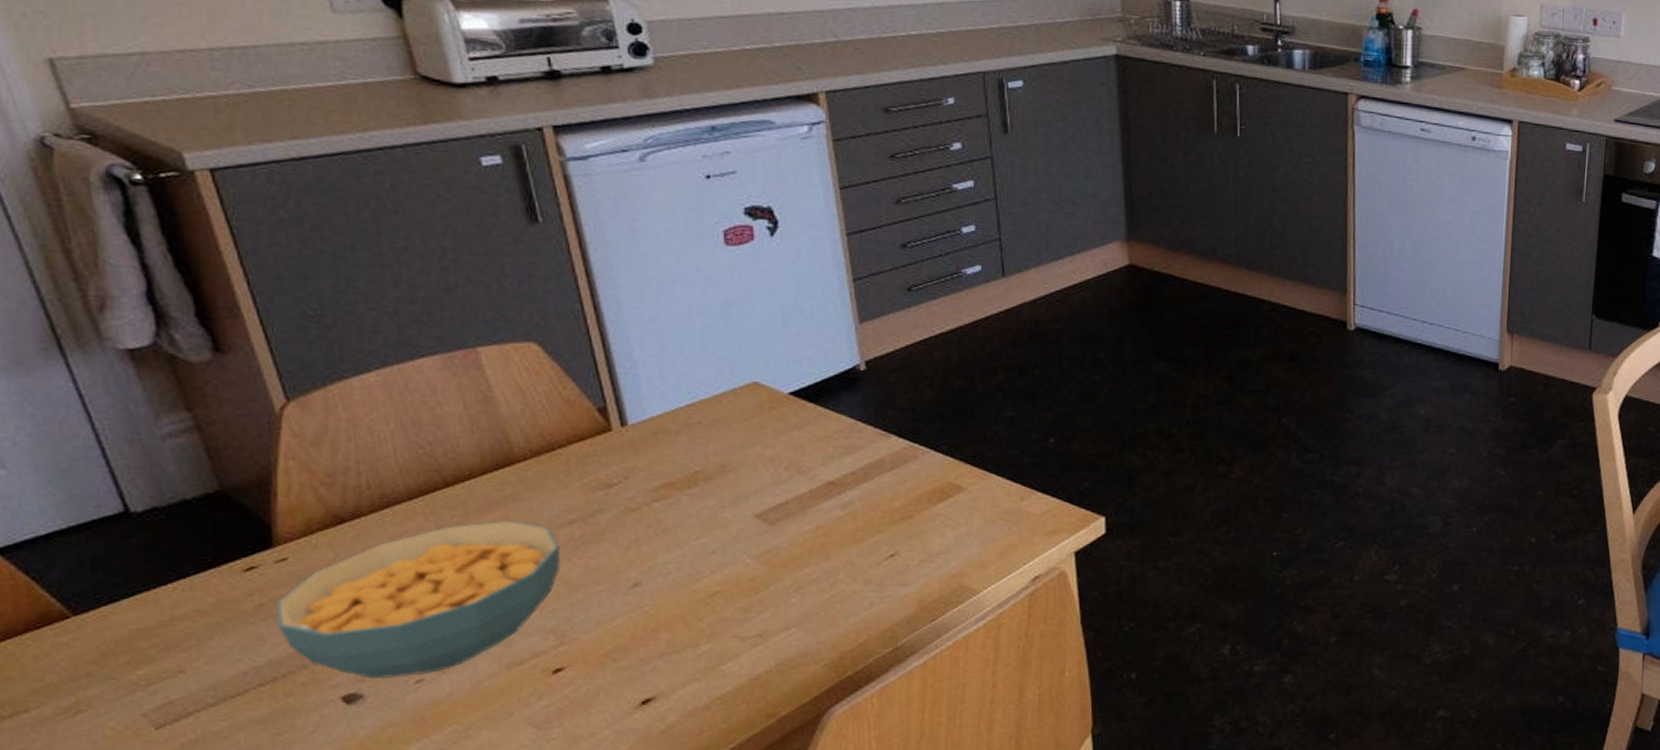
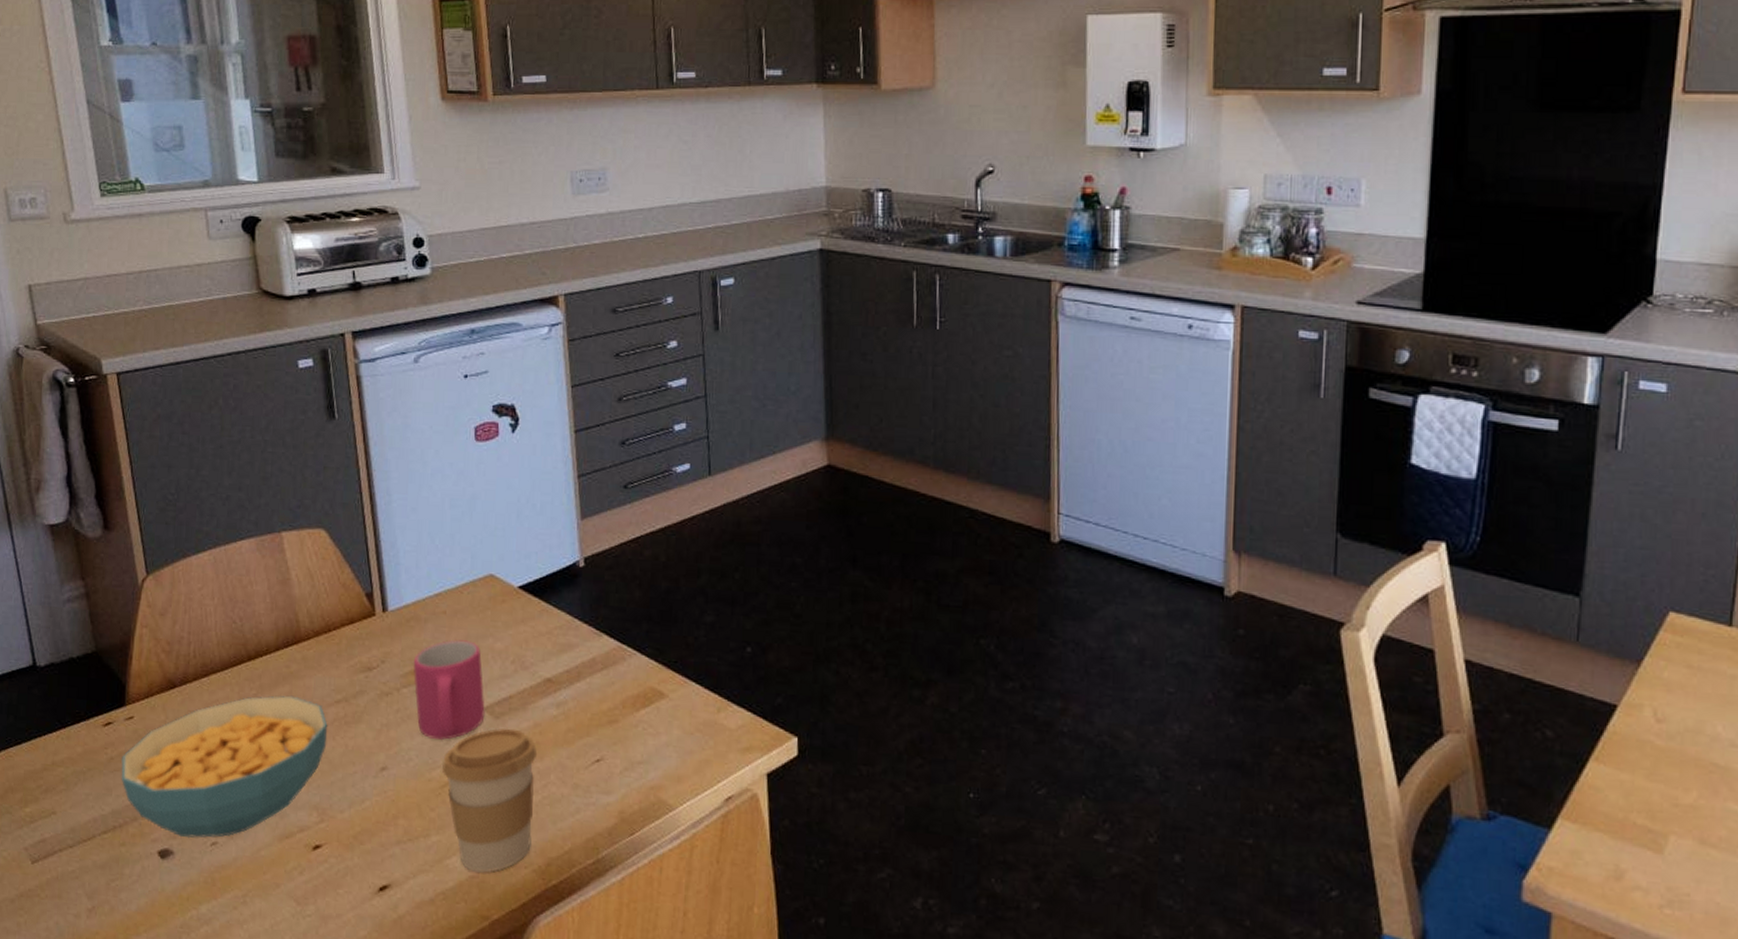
mug: none [664,450,757,552] -> present [413,639,485,741]
coffee cup: none [708,533,823,674] -> present [441,728,538,873]

